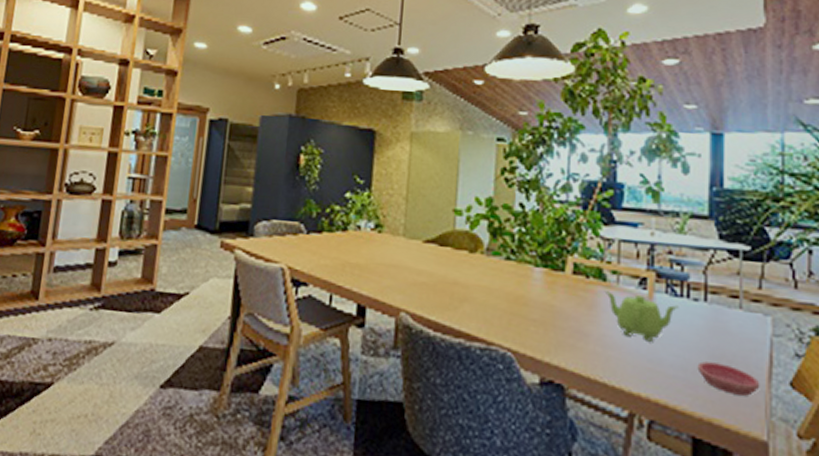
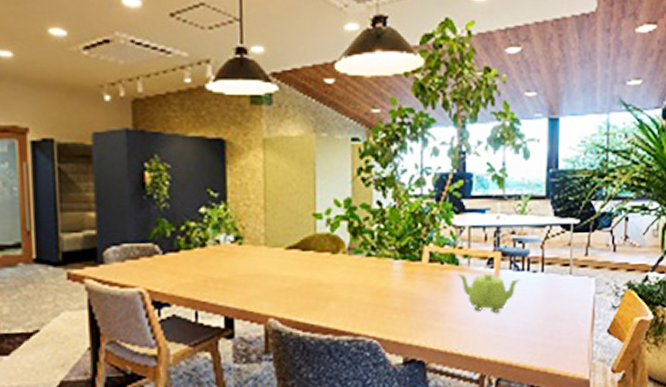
saucer: present [697,361,760,396] -> none [535,322,585,346]

